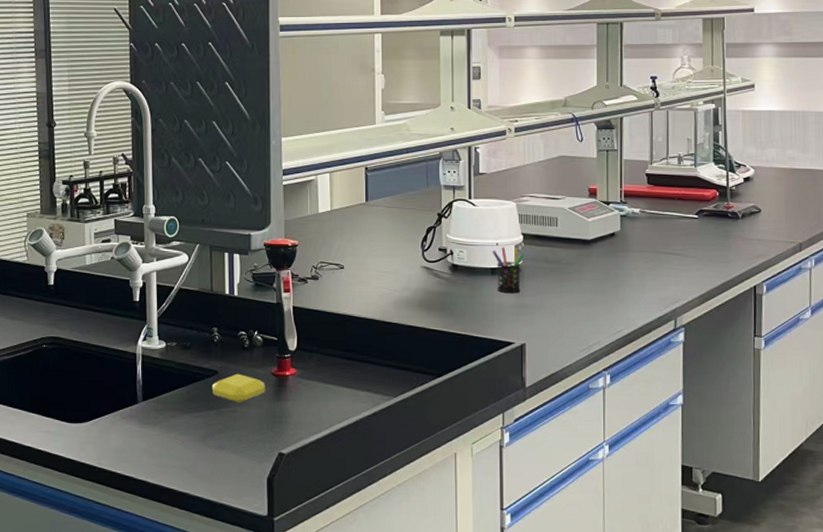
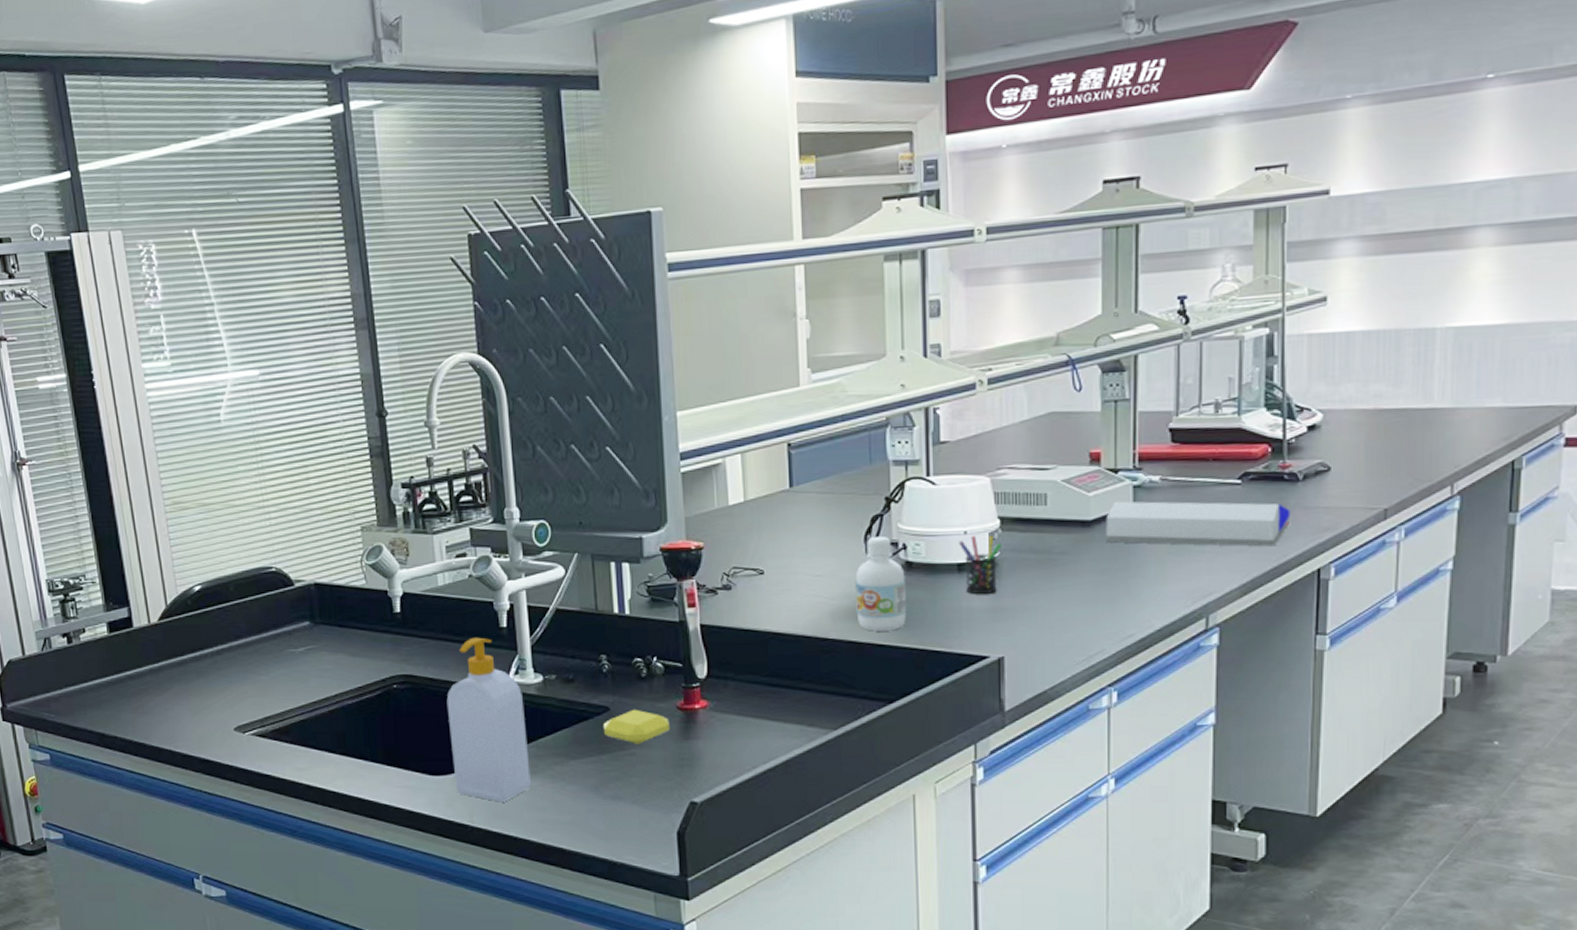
soap bottle: none [86,308,151,448] -> present [446,637,531,802]
bottle: none [414,244,453,319] -> present [855,537,907,631]
architectural model: none [600,226,734,267] -> present [1105,501,1291,547]

